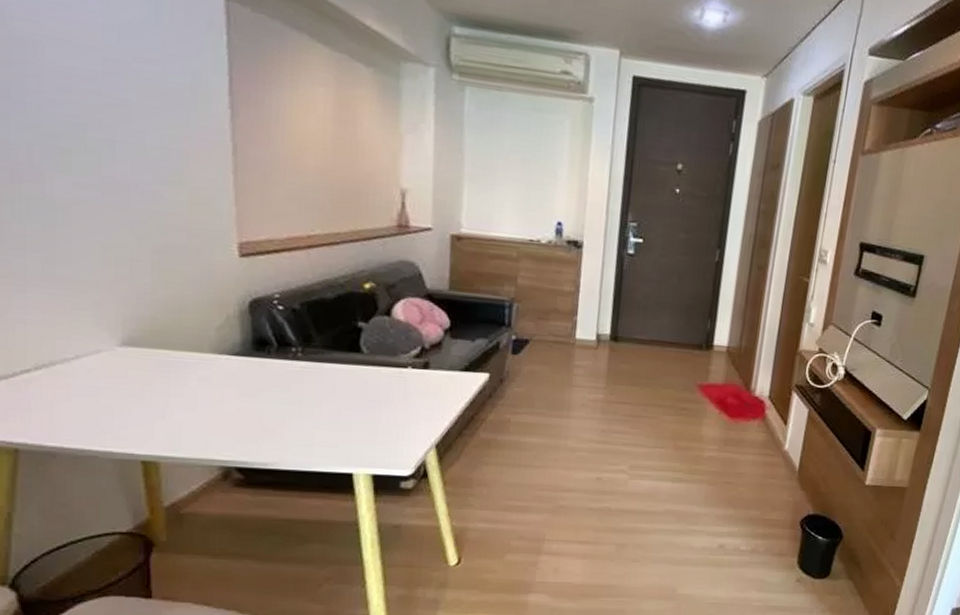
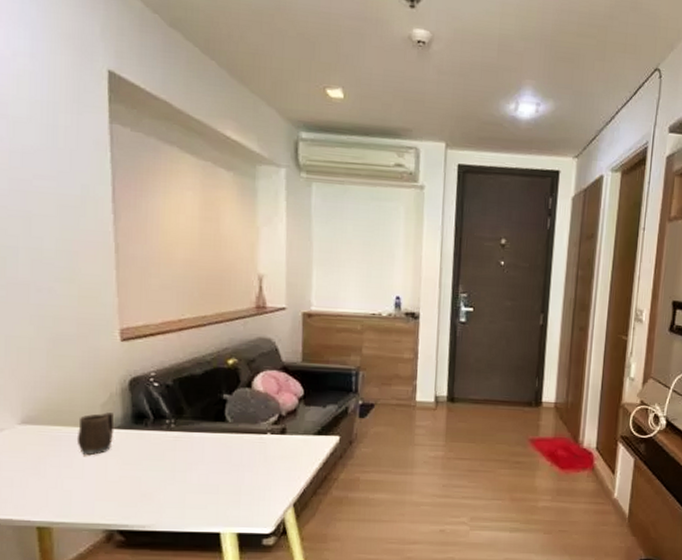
mug: none [187,337,232,385] -> present [76,412,115,456]

